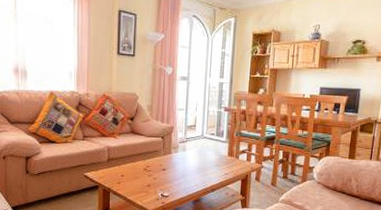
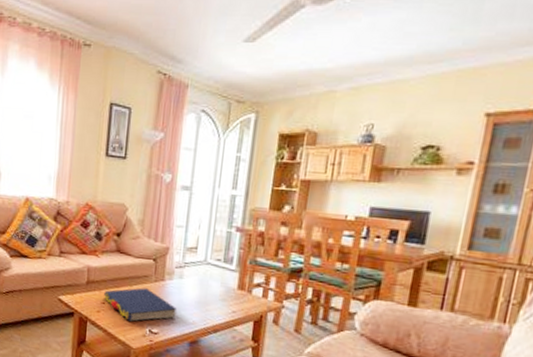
book: none [123,161,182,189] -> present [104,287,177,322]

